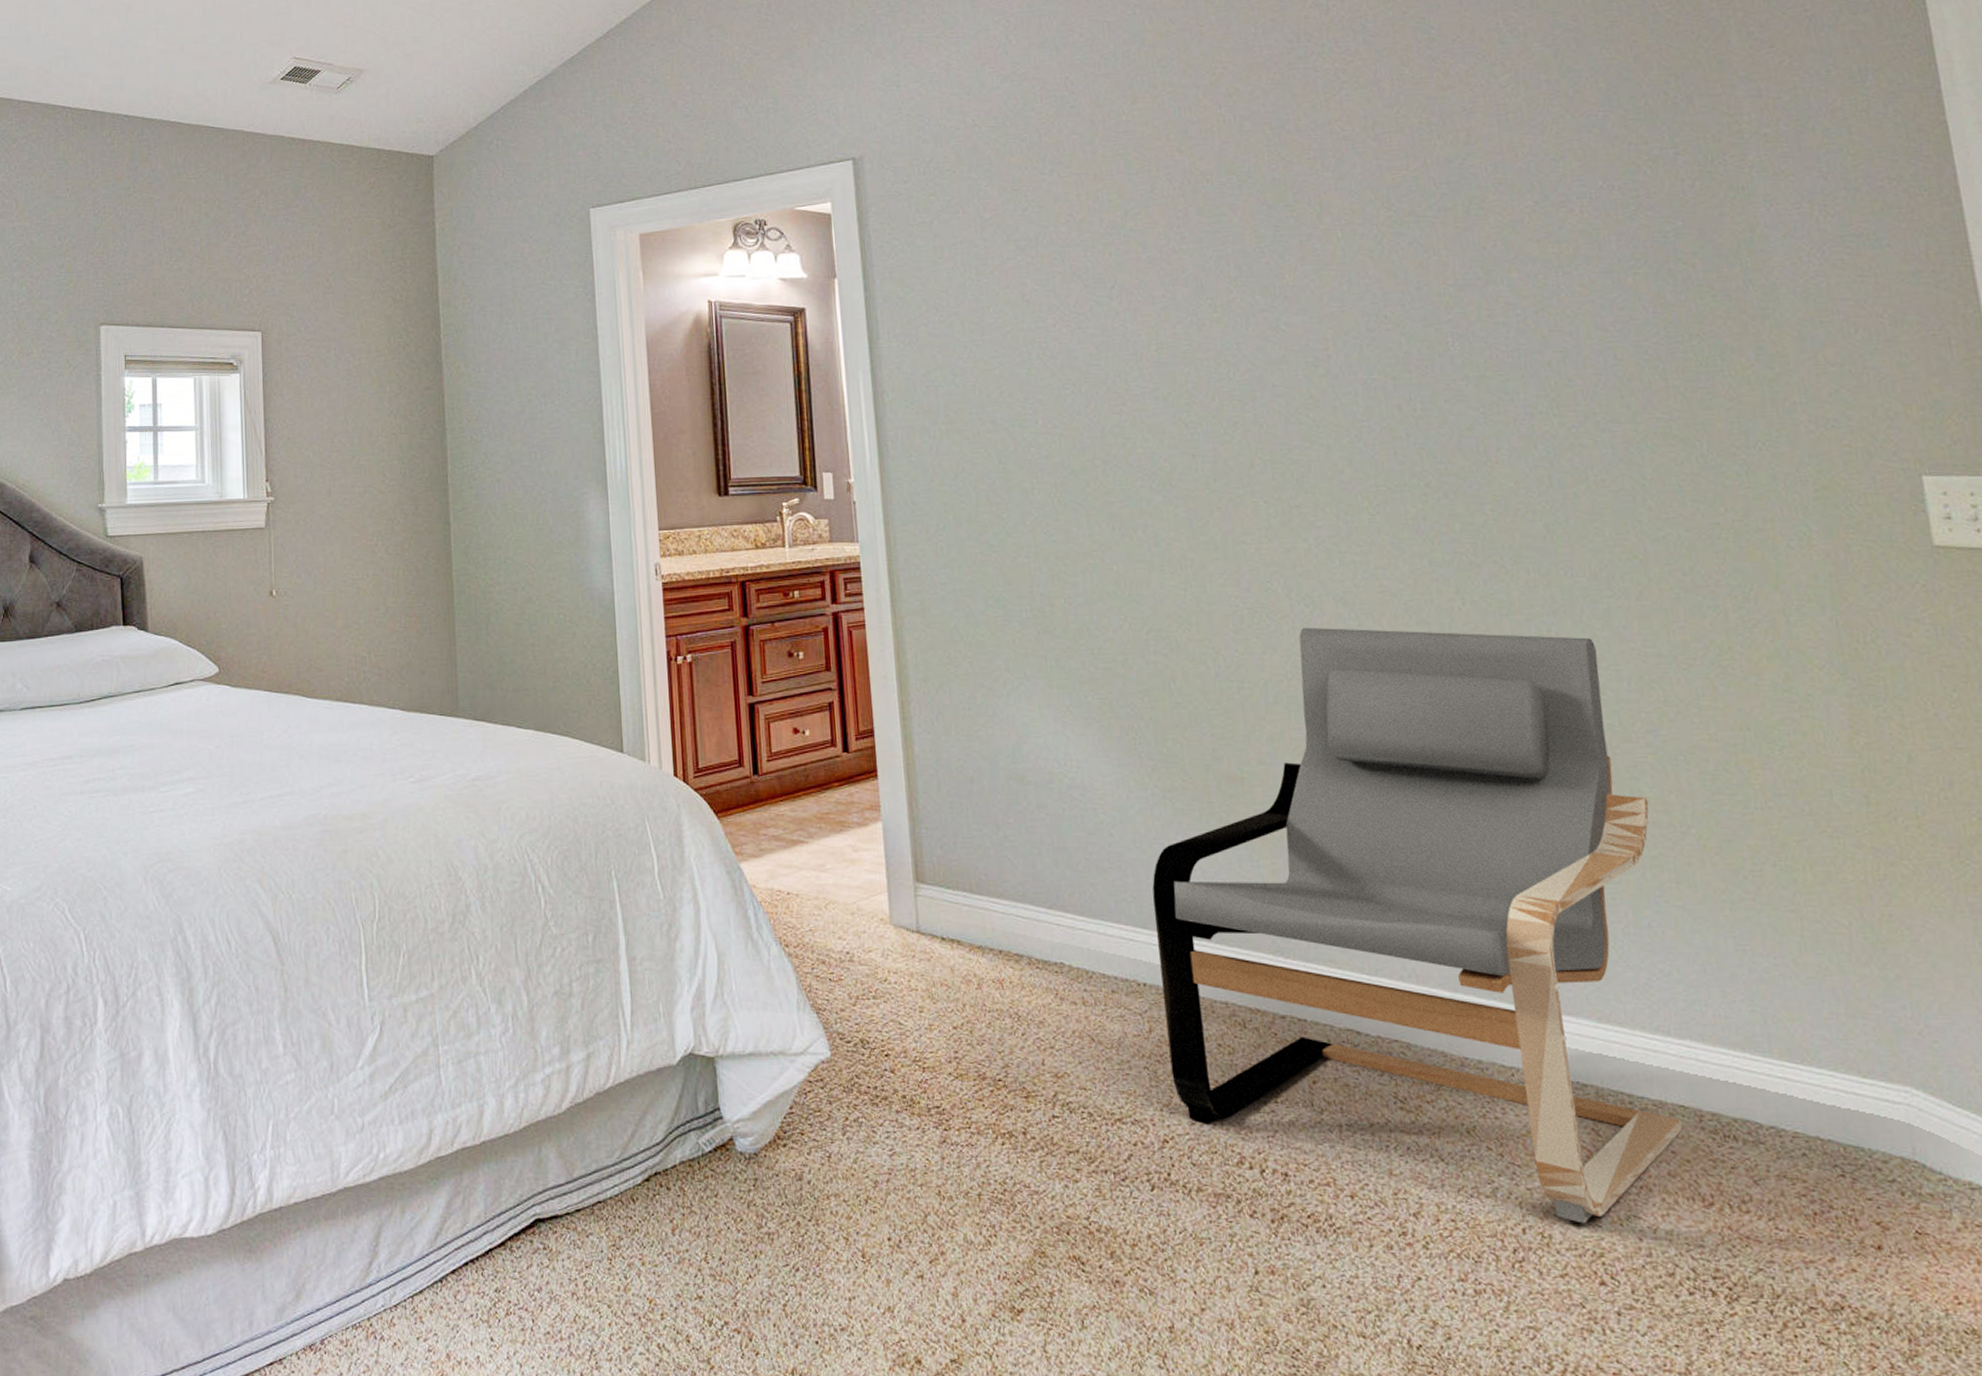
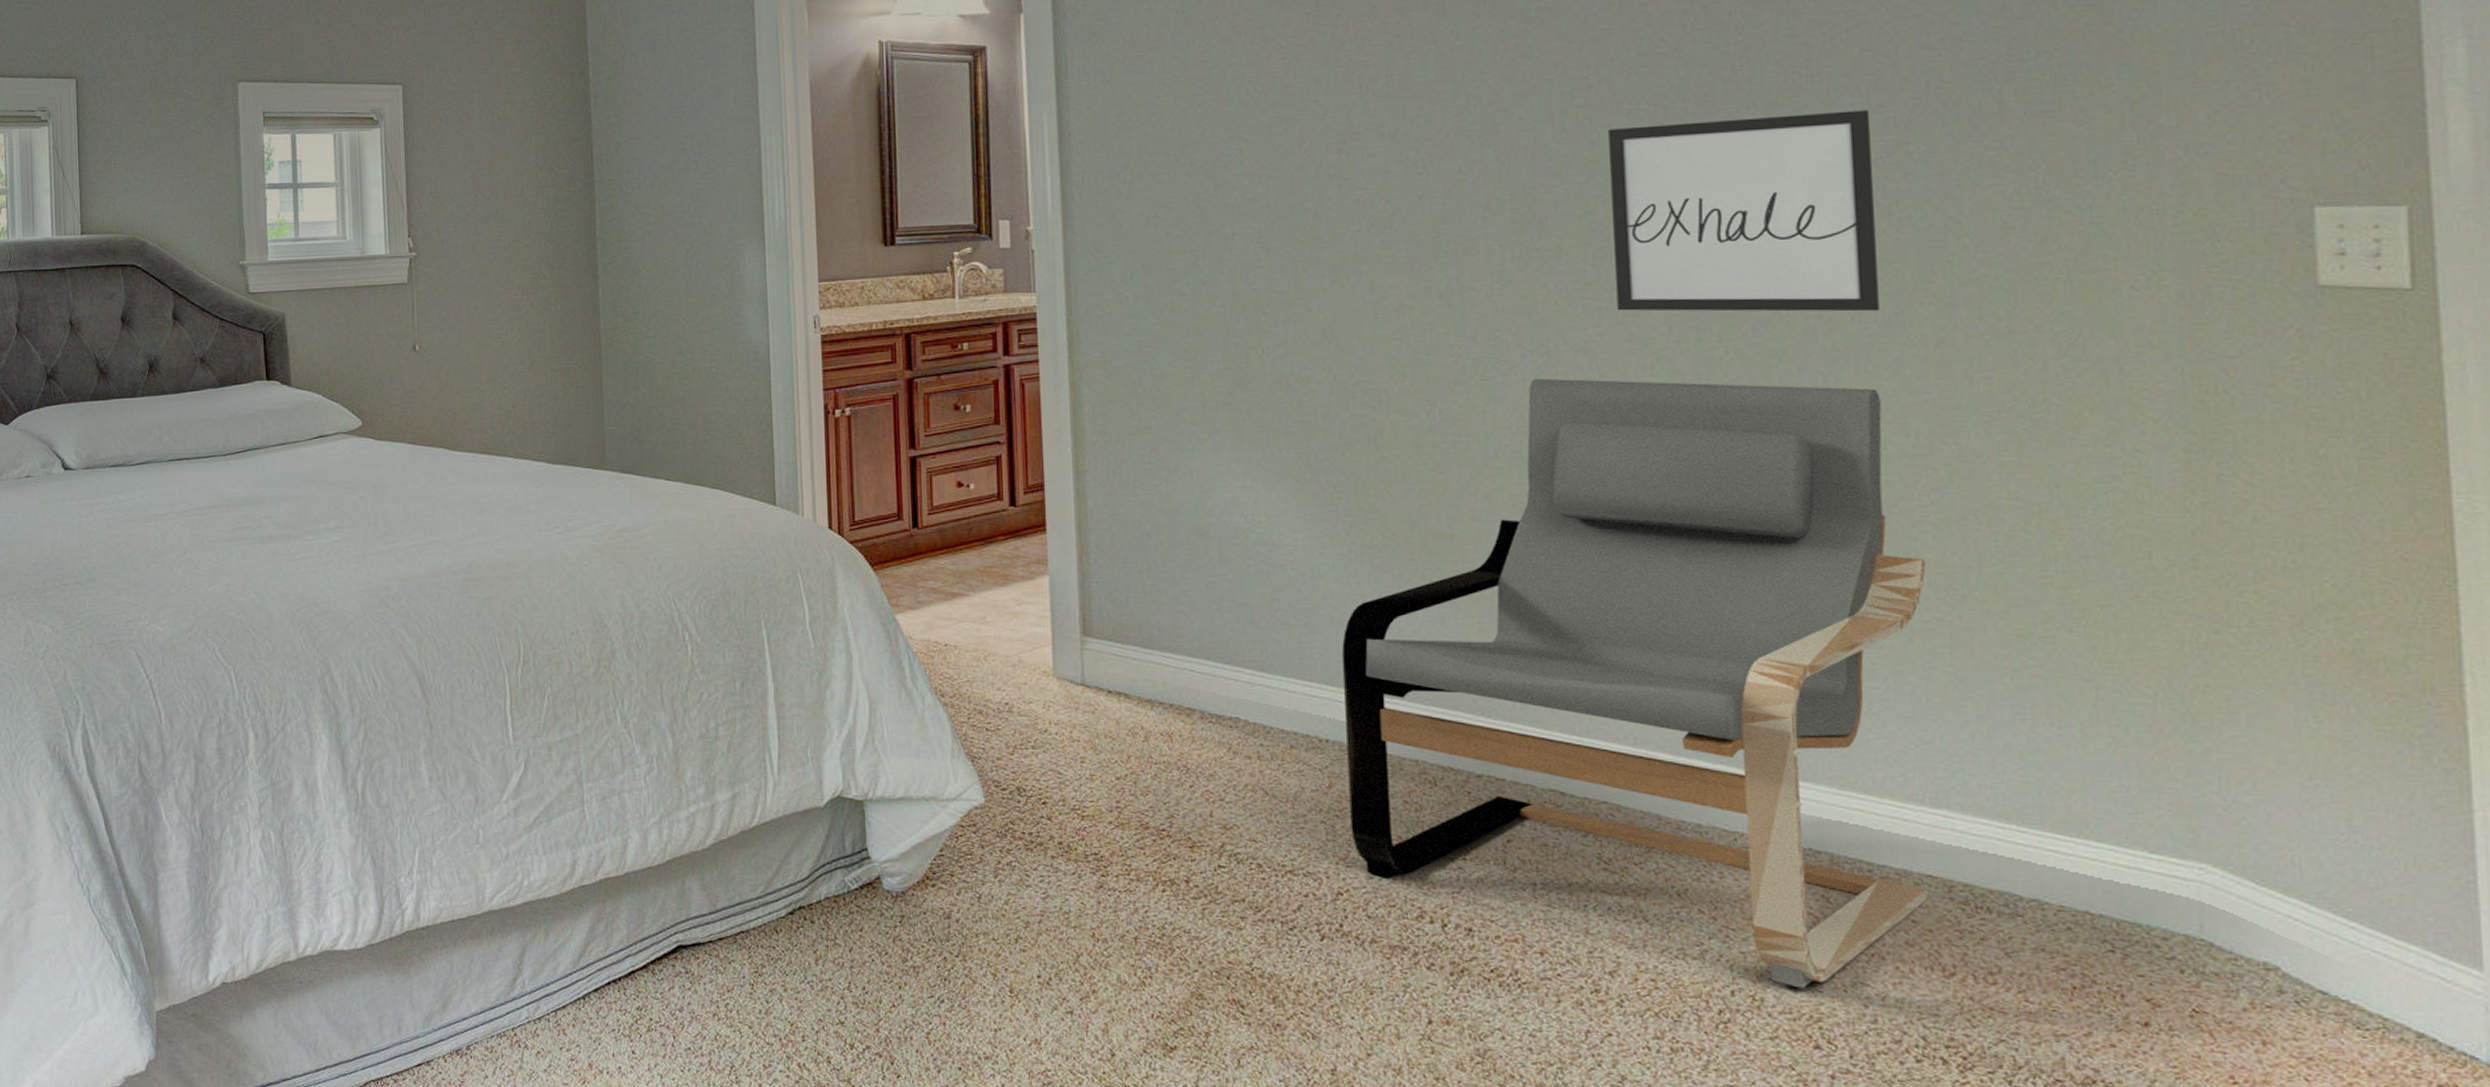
wall art: none [1348,384,1587,567] -> present [1608,110,1879,312]

